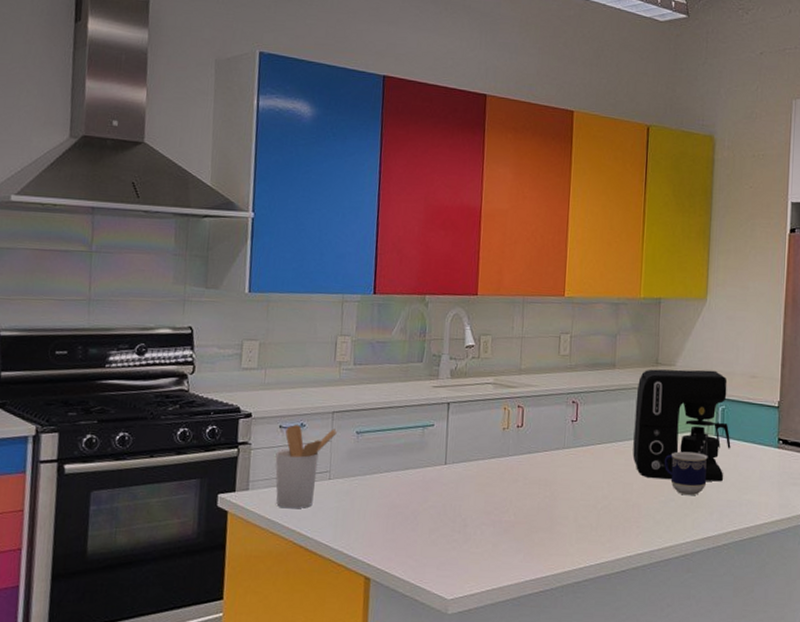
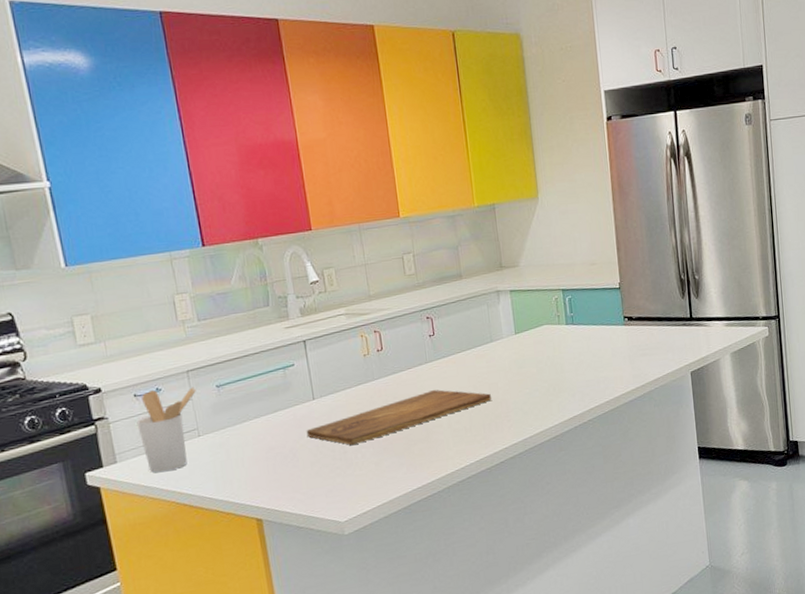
cutting board: none [431,477,624,520] -> present [306,389,491,446]
coffee maker: present [633,369,731,482] -> none [486,264,582,375]
cup: present [665,451,708,496] -> none [523,343,564,384]

